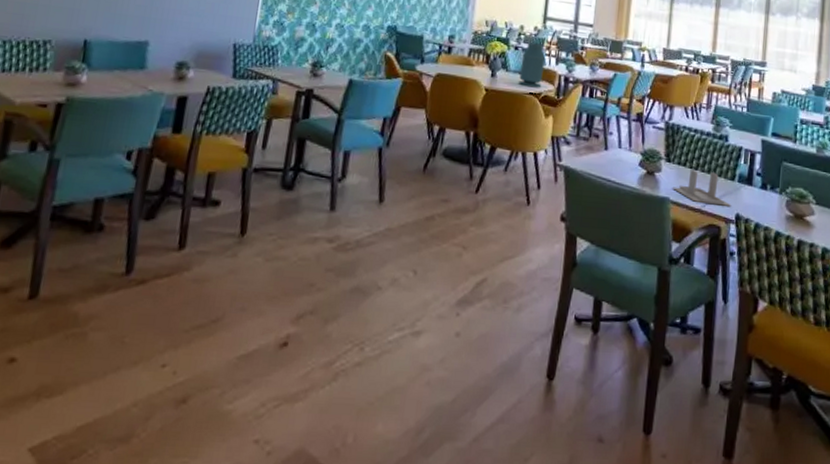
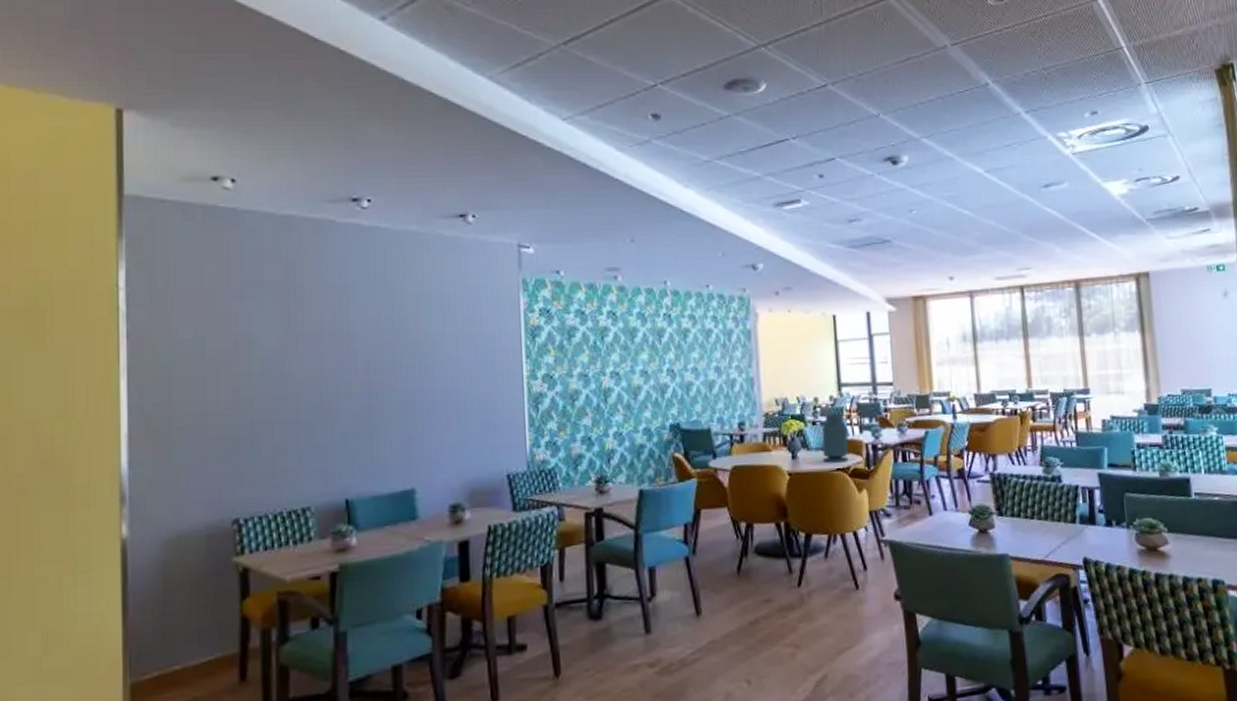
napkin holder: present [672,169,732,207] -> none [1009,518,1077,553]

